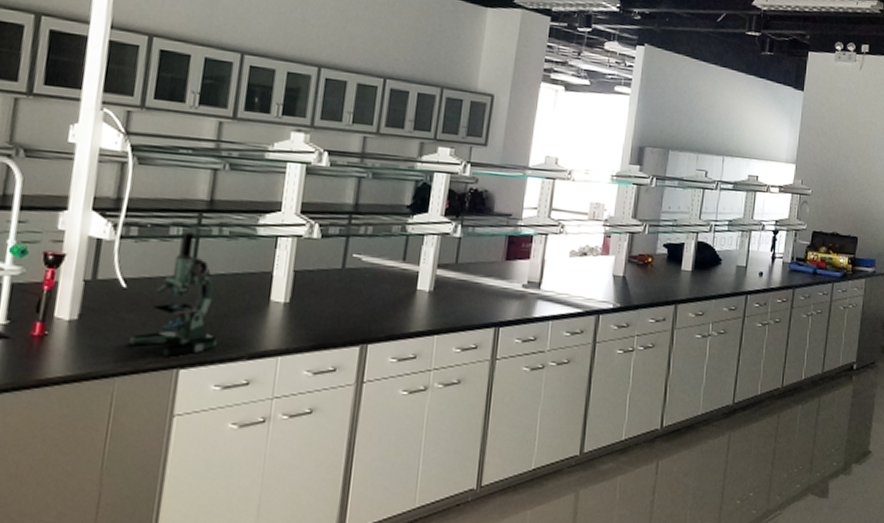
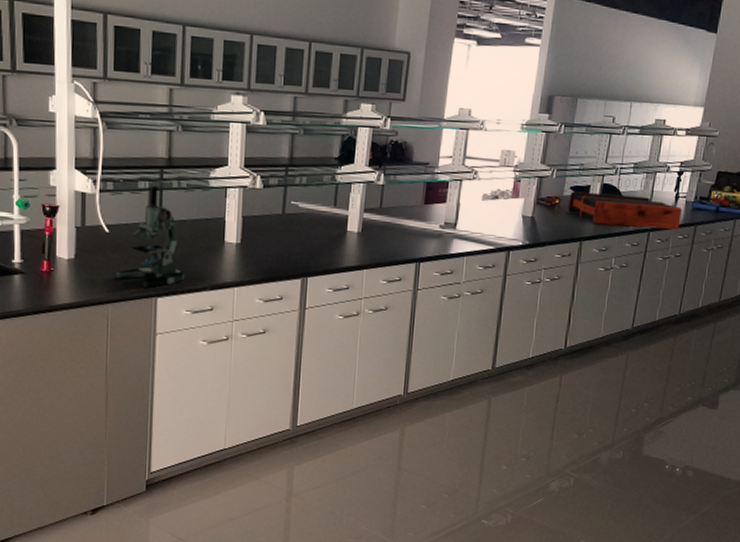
toolbox: none [662,249,779,294] -> present [568,191,682,231]

